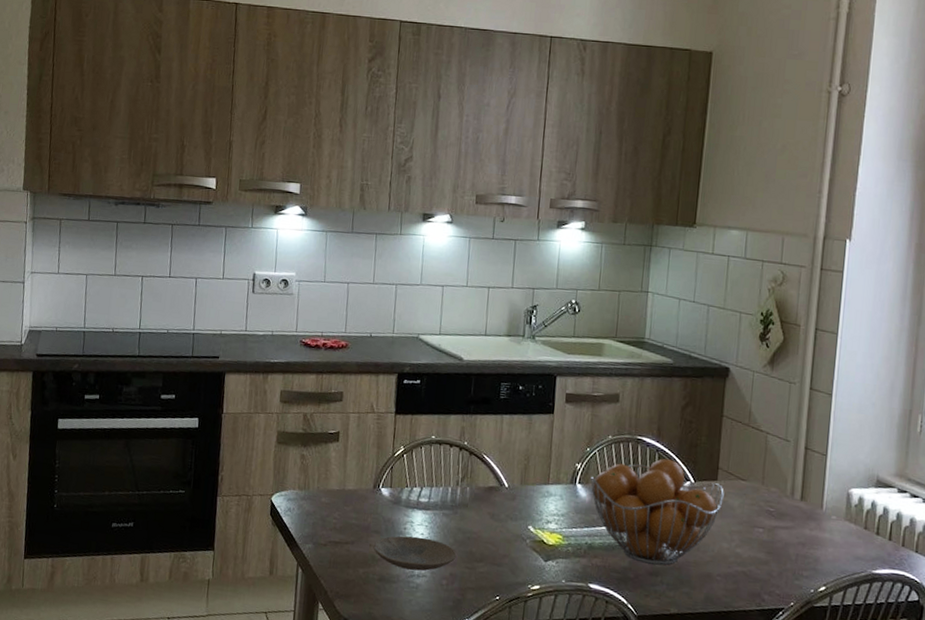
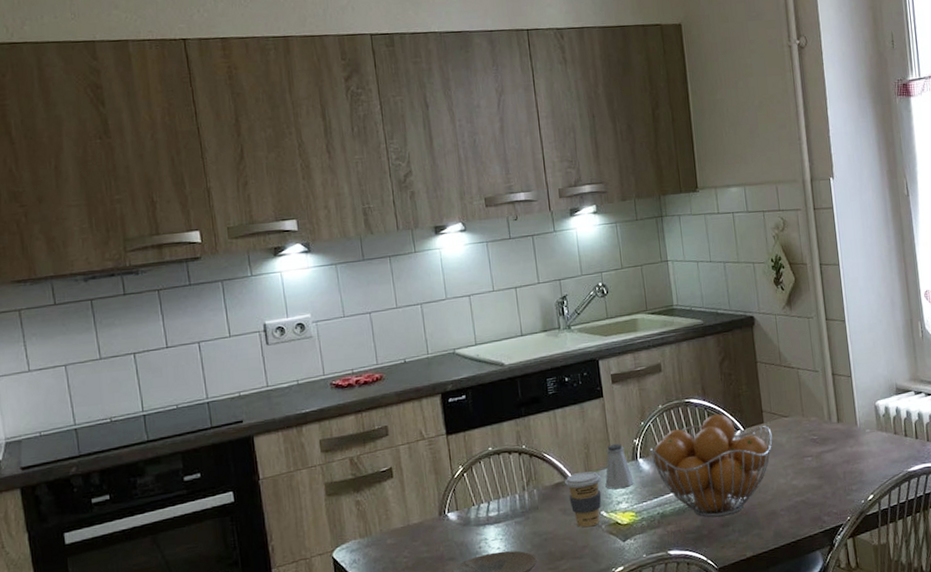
coffee cup: none [497,481,536,538] -> present [564,471,602,528]
saltshaker: none [538,462,568,509] -> present [605,443,634,490]

